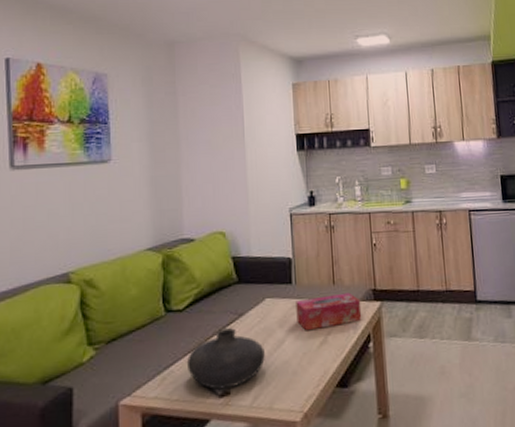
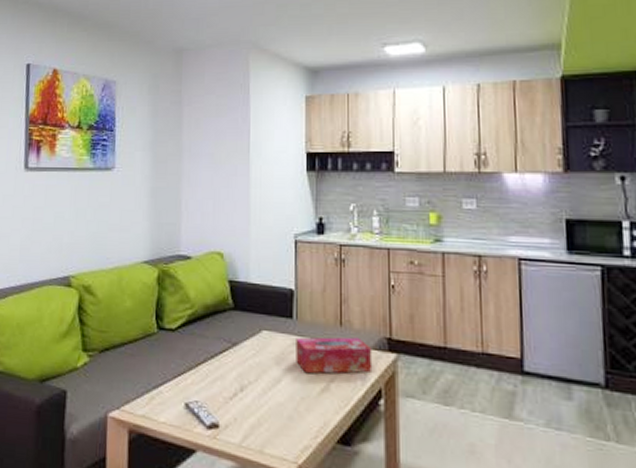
vase: present [186,327,265,390] -> none [175,355,258,421]

